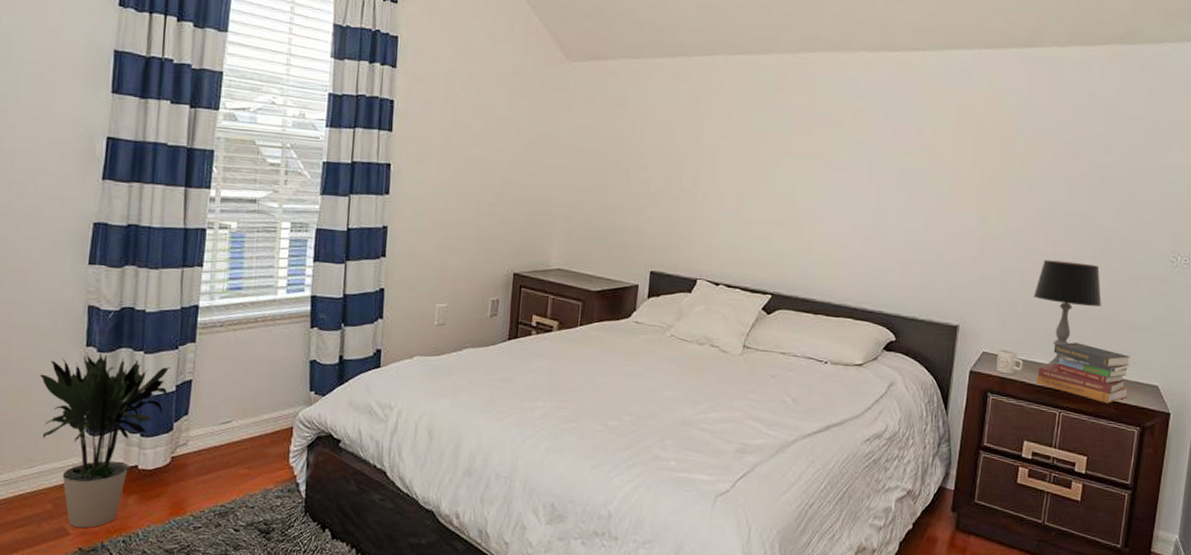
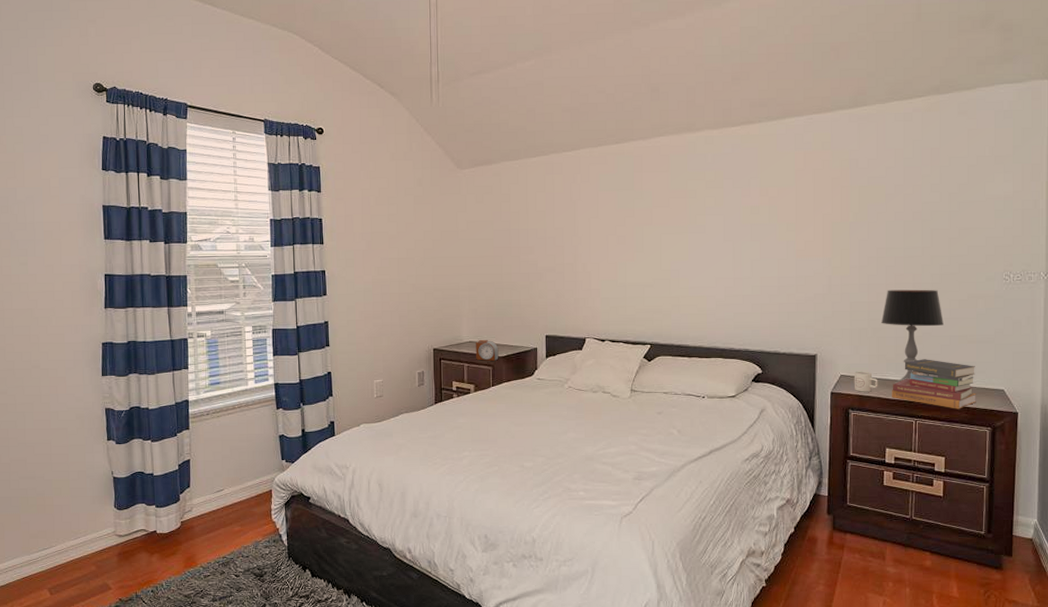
potted plant: present [40,352,172,528] -> none [75,444,173,583]
alarm clock: none [564,267,593,295] -> present [476,339,499,361]

